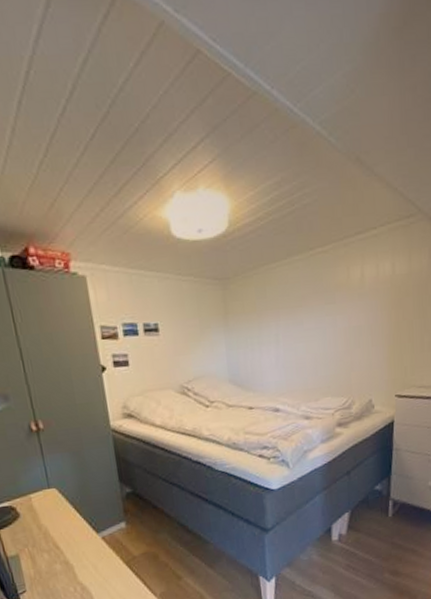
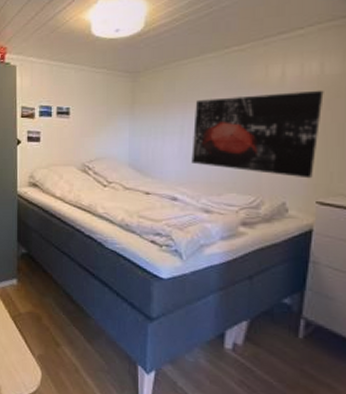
wall art: none [287,289,396,375] -> present [191,90,324,179]

